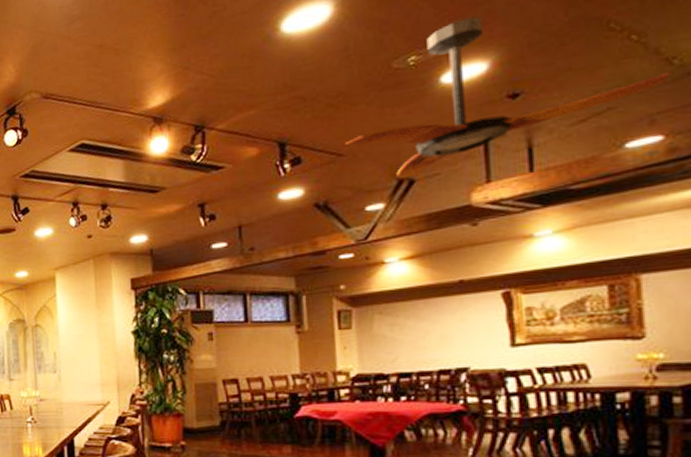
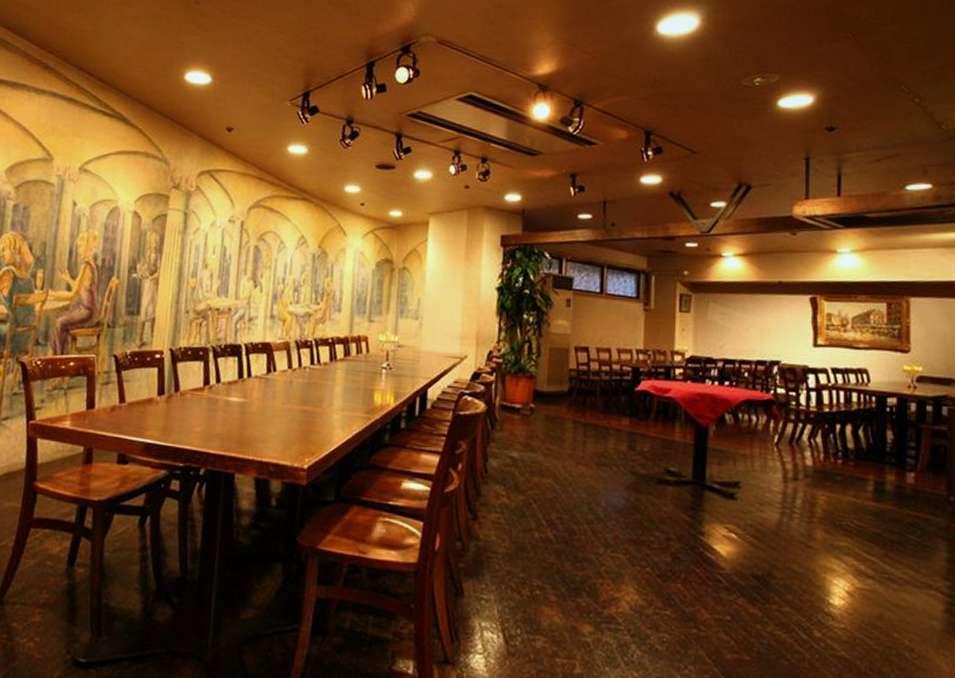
ceiling fan: present [345,16,670,179] -> none [699,55,939,184]

